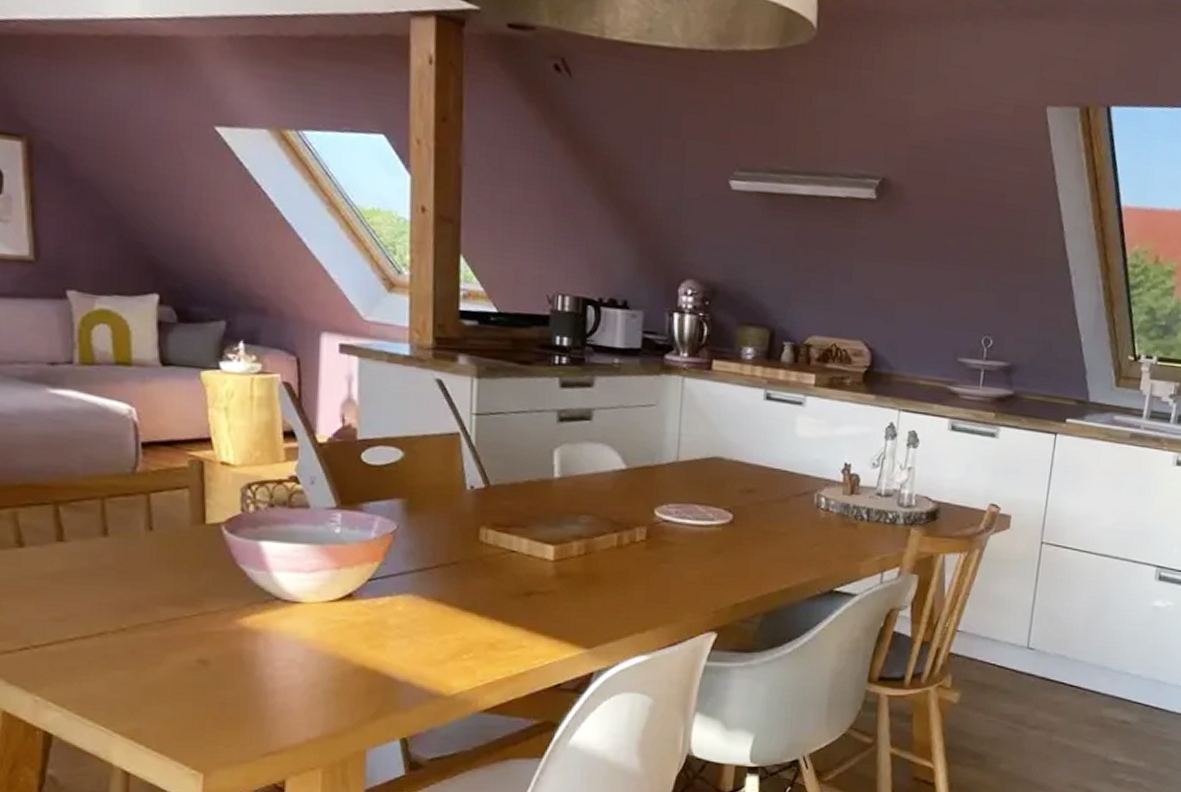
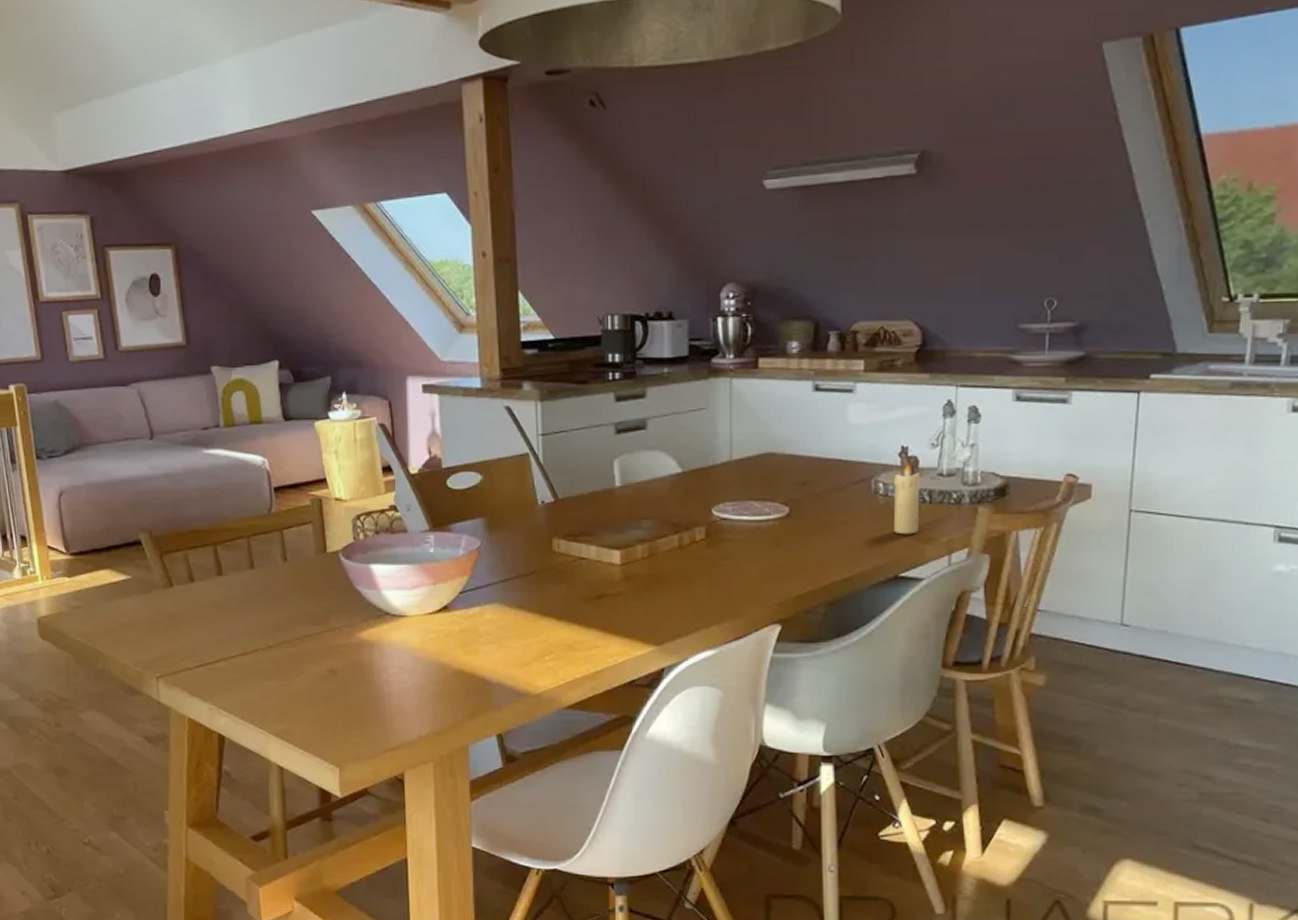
candle: none [832,478,861,551] -> present [893,461,921,535]

